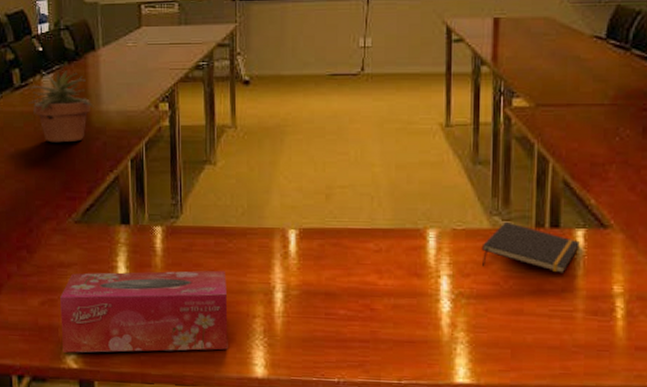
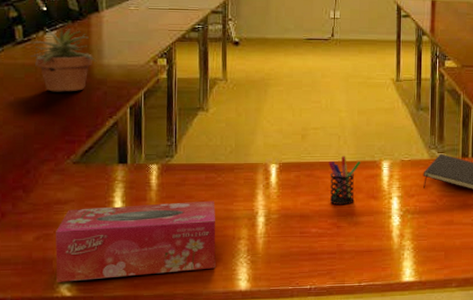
pen holder: none [359,221,400,283] -> present [329,156,361,205]

